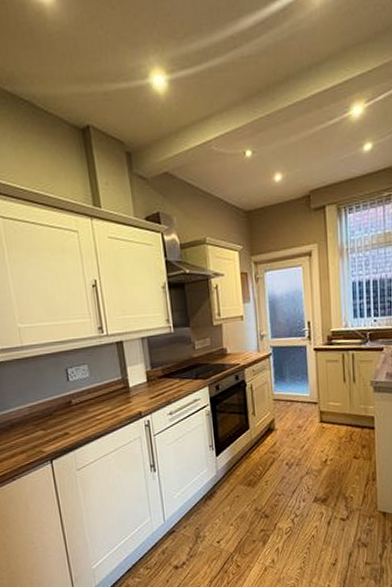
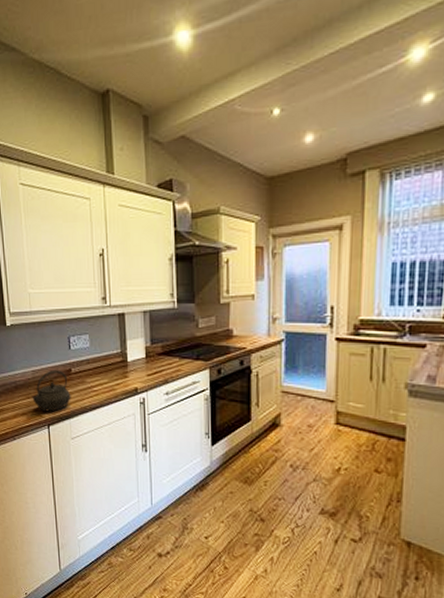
kettle: none [30,403,74,447] -> present [32,369,71,412]

